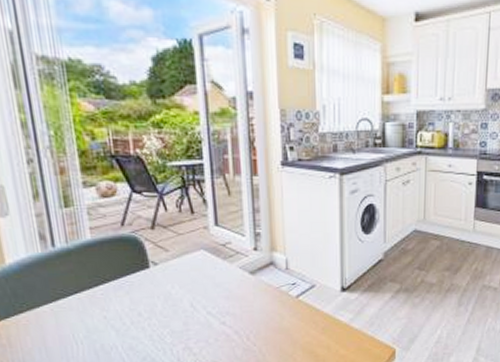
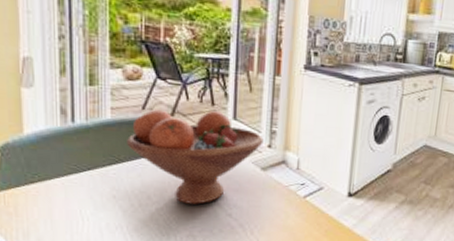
fruit bowl: none [110,219,249,317] -> present [127,109,264,204]

